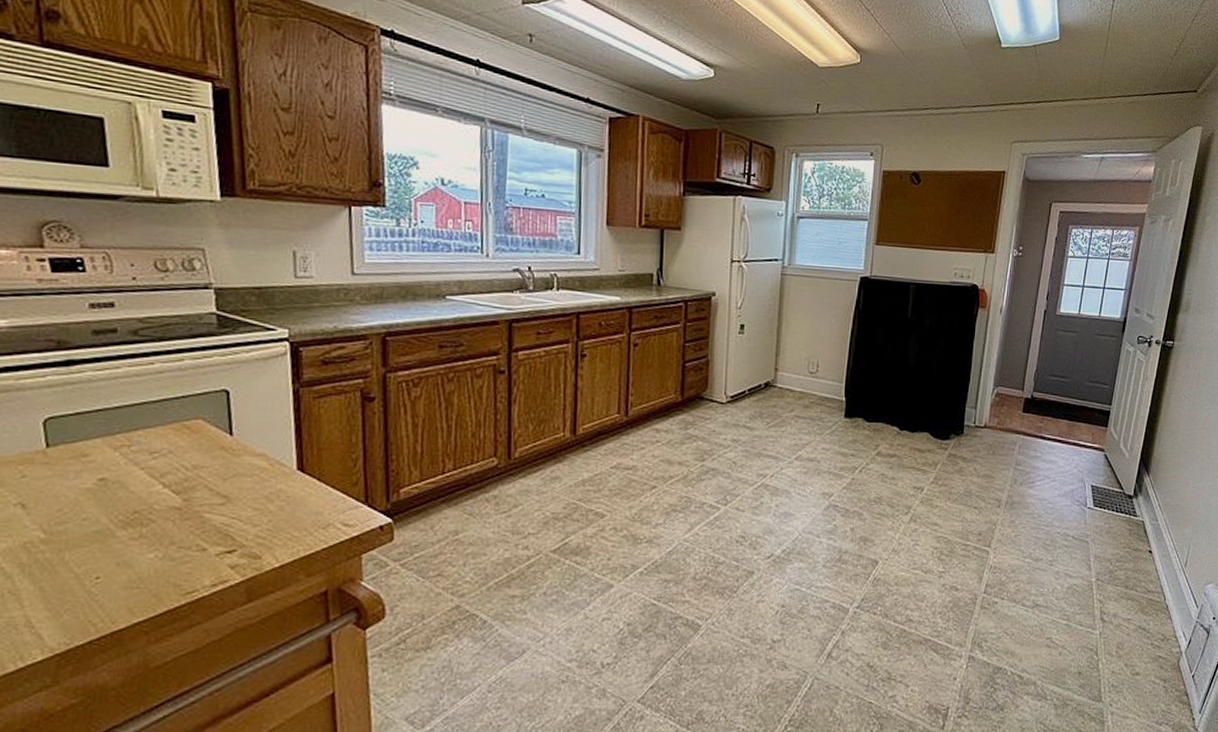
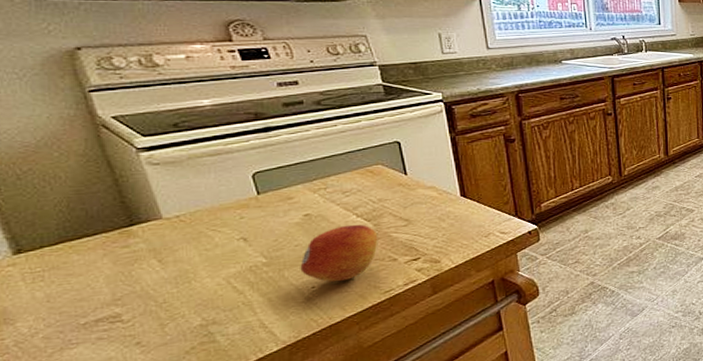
fruit: none [84,497,187,574] -> present [300,224,378,282]

